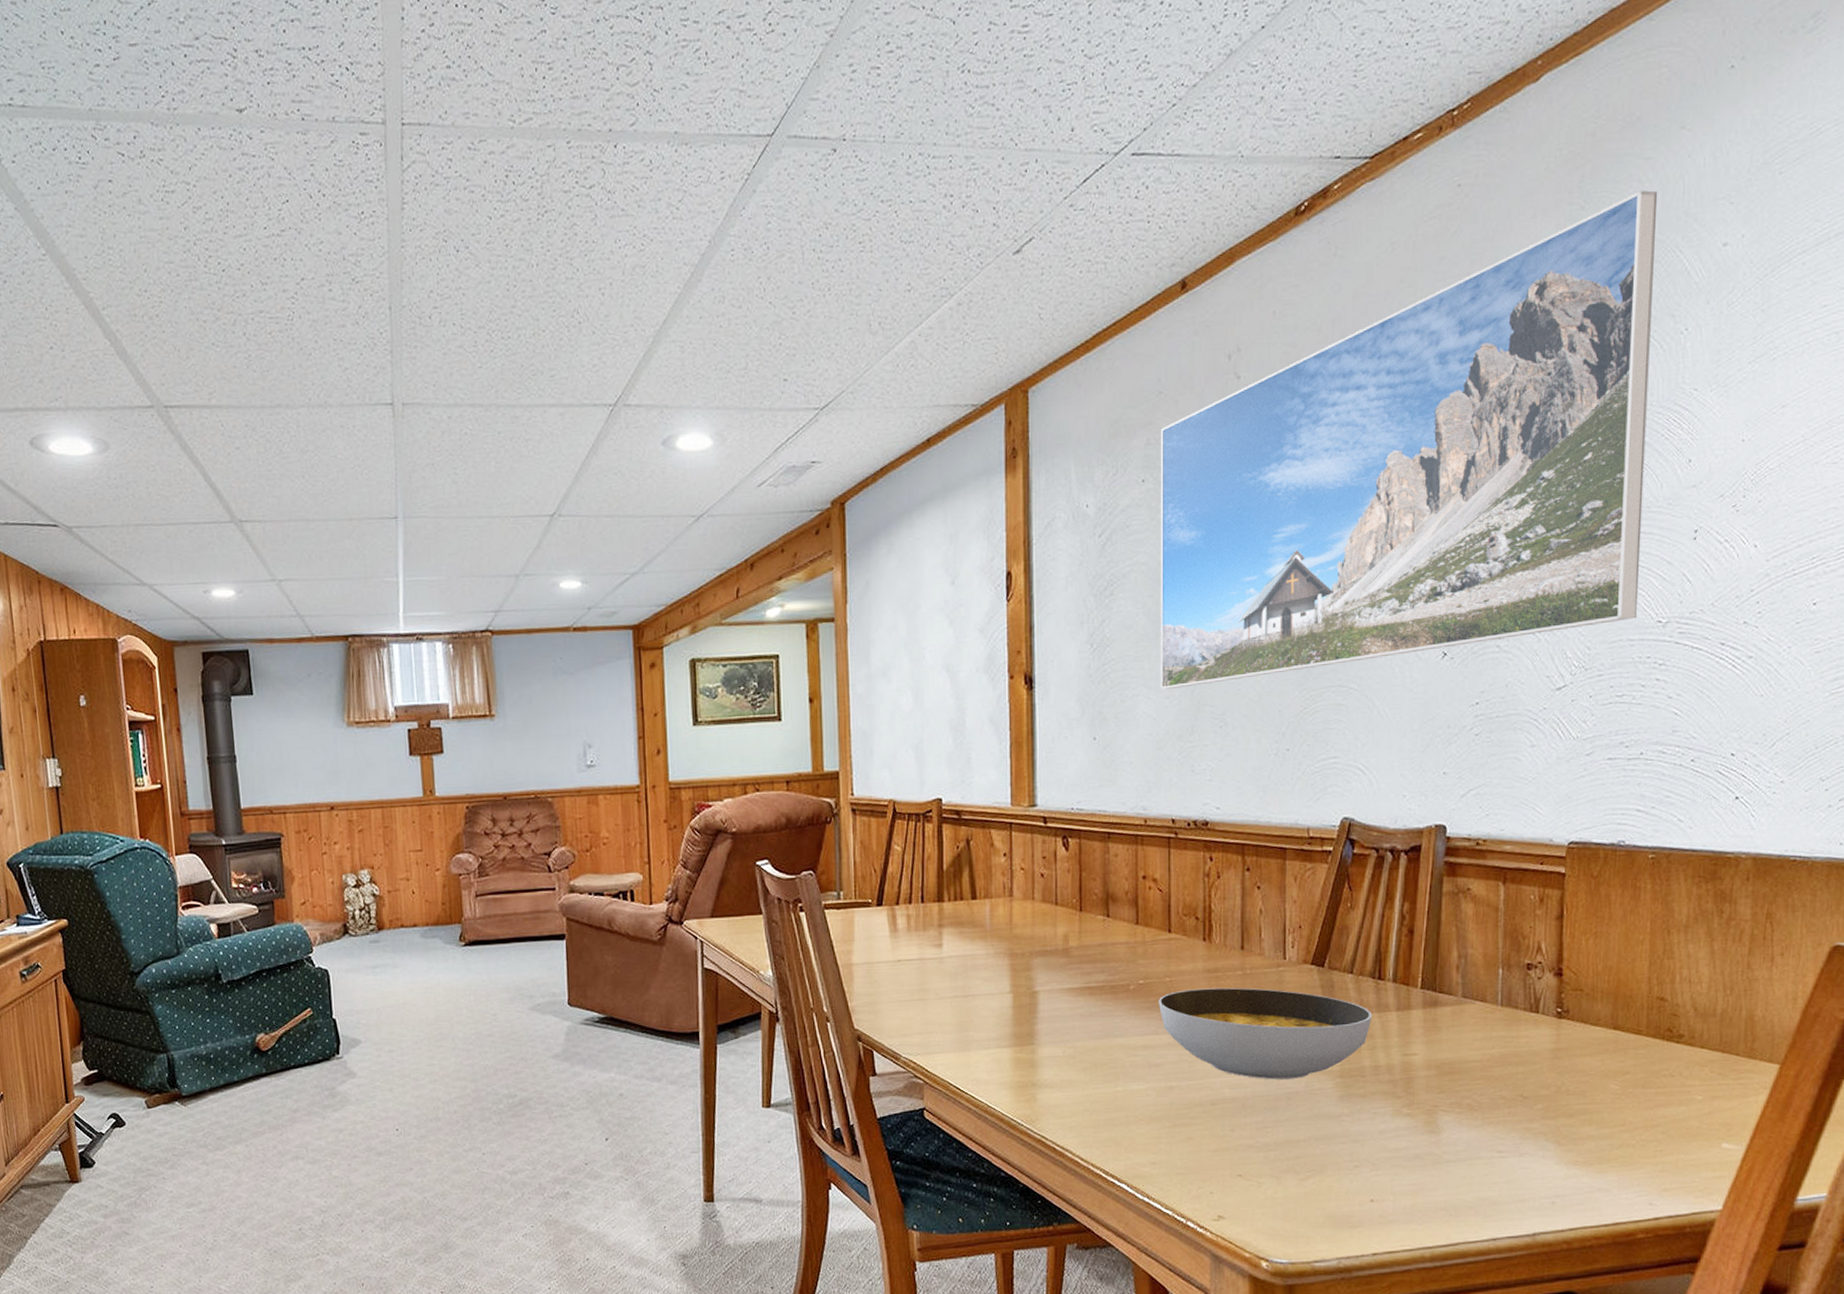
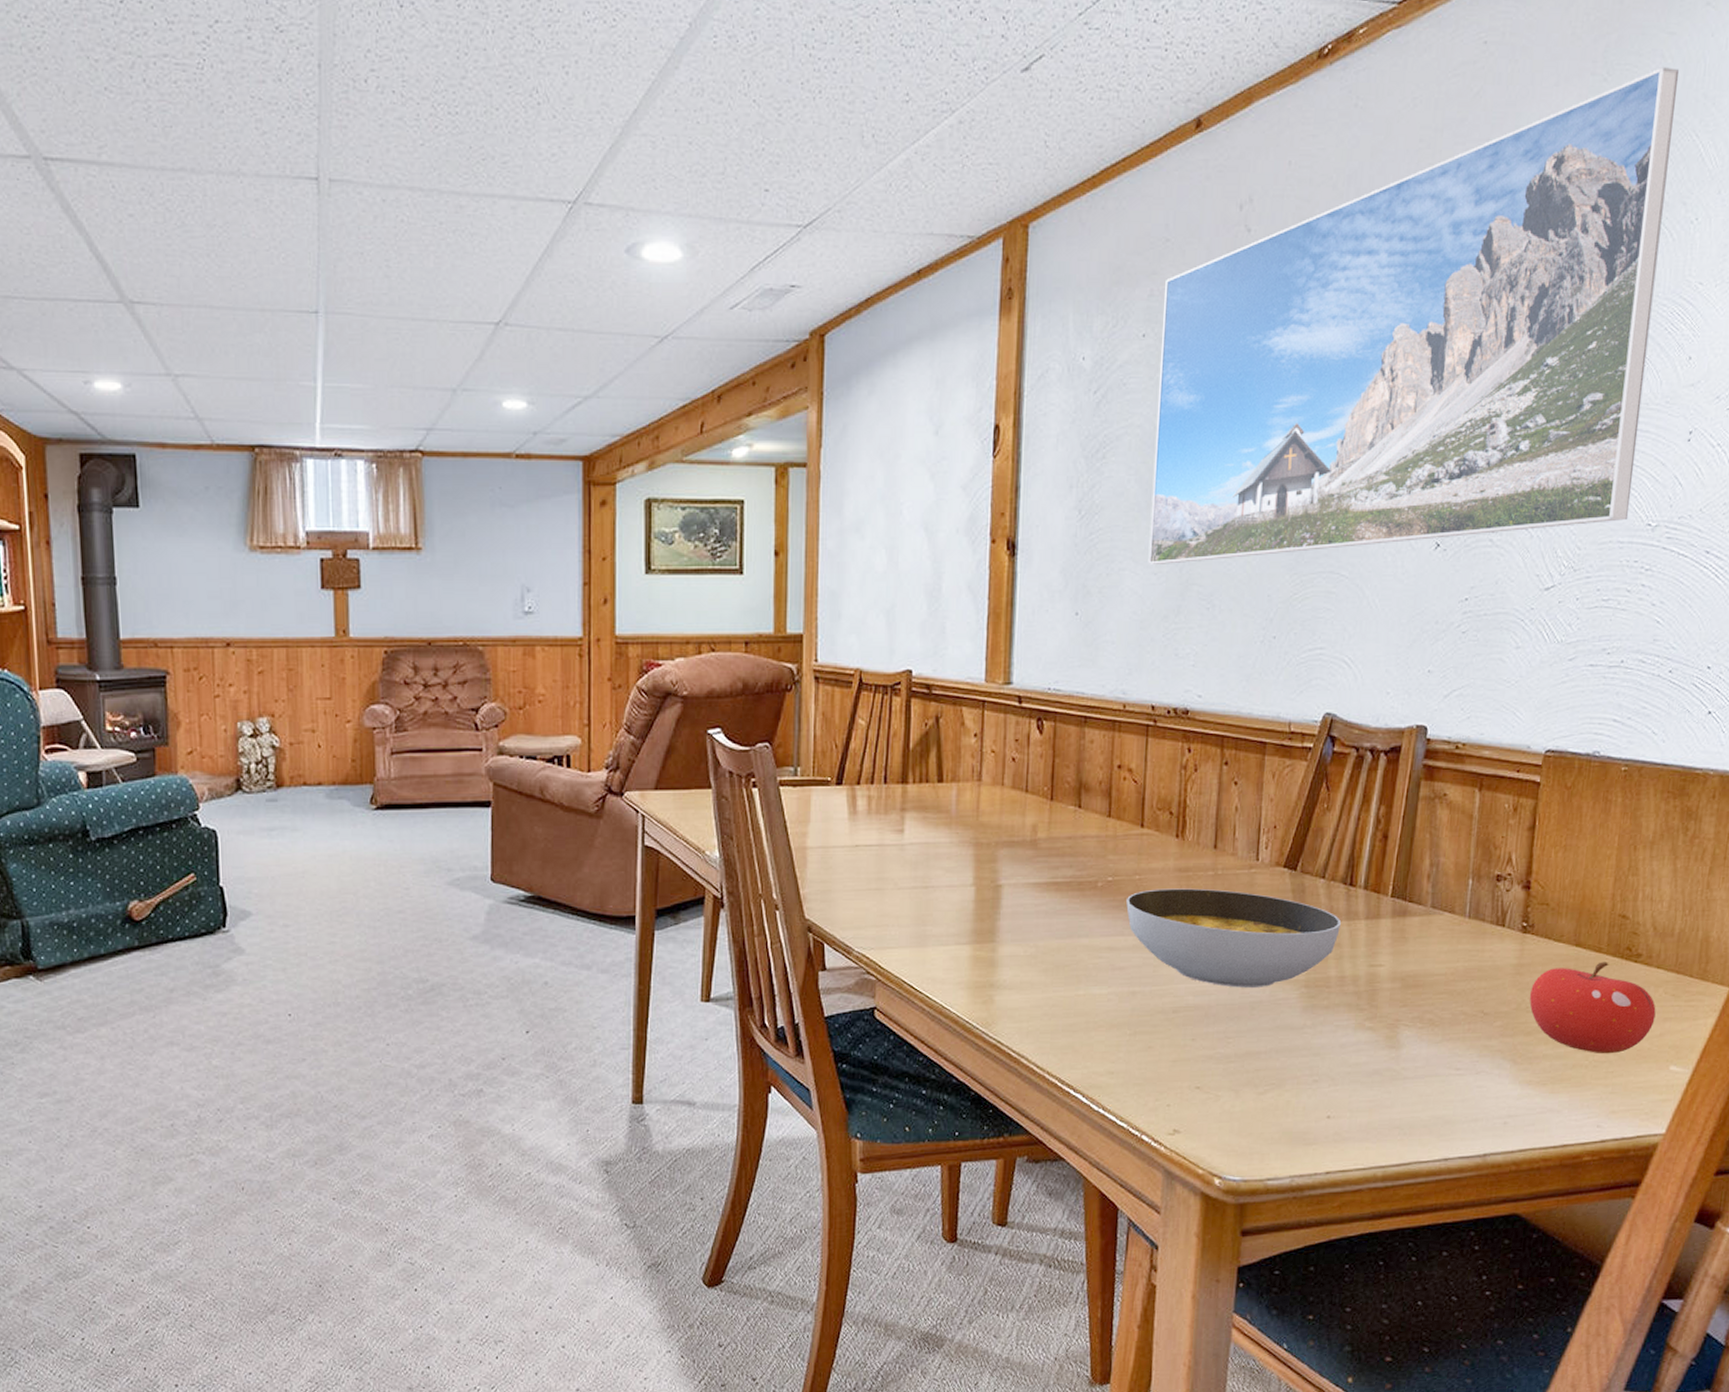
fruit: none [1569,1043,1703,1134] -> present [1529,962,1656,1054]

